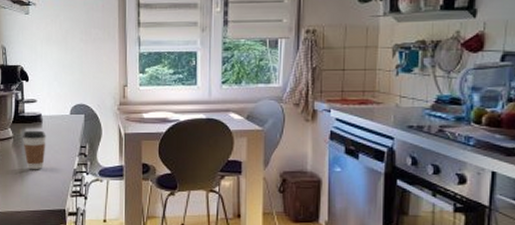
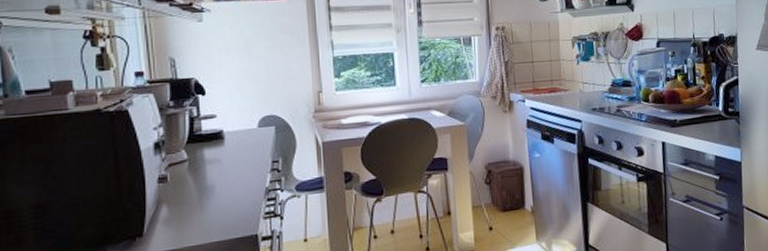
coffee cup: present [23,130,46,170] -> none [201,148,231,195]

